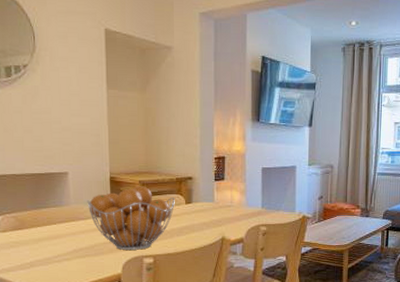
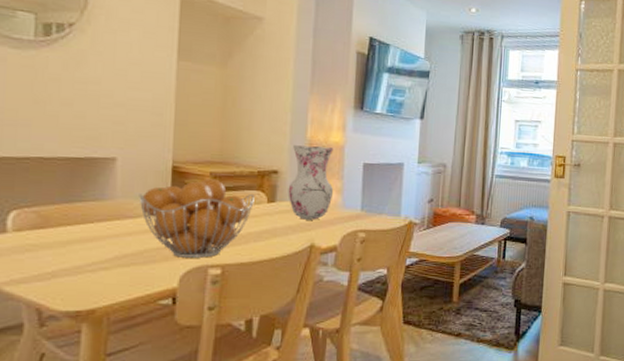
vase: none [201,155,238,217] -> present [288,145,334,220]

